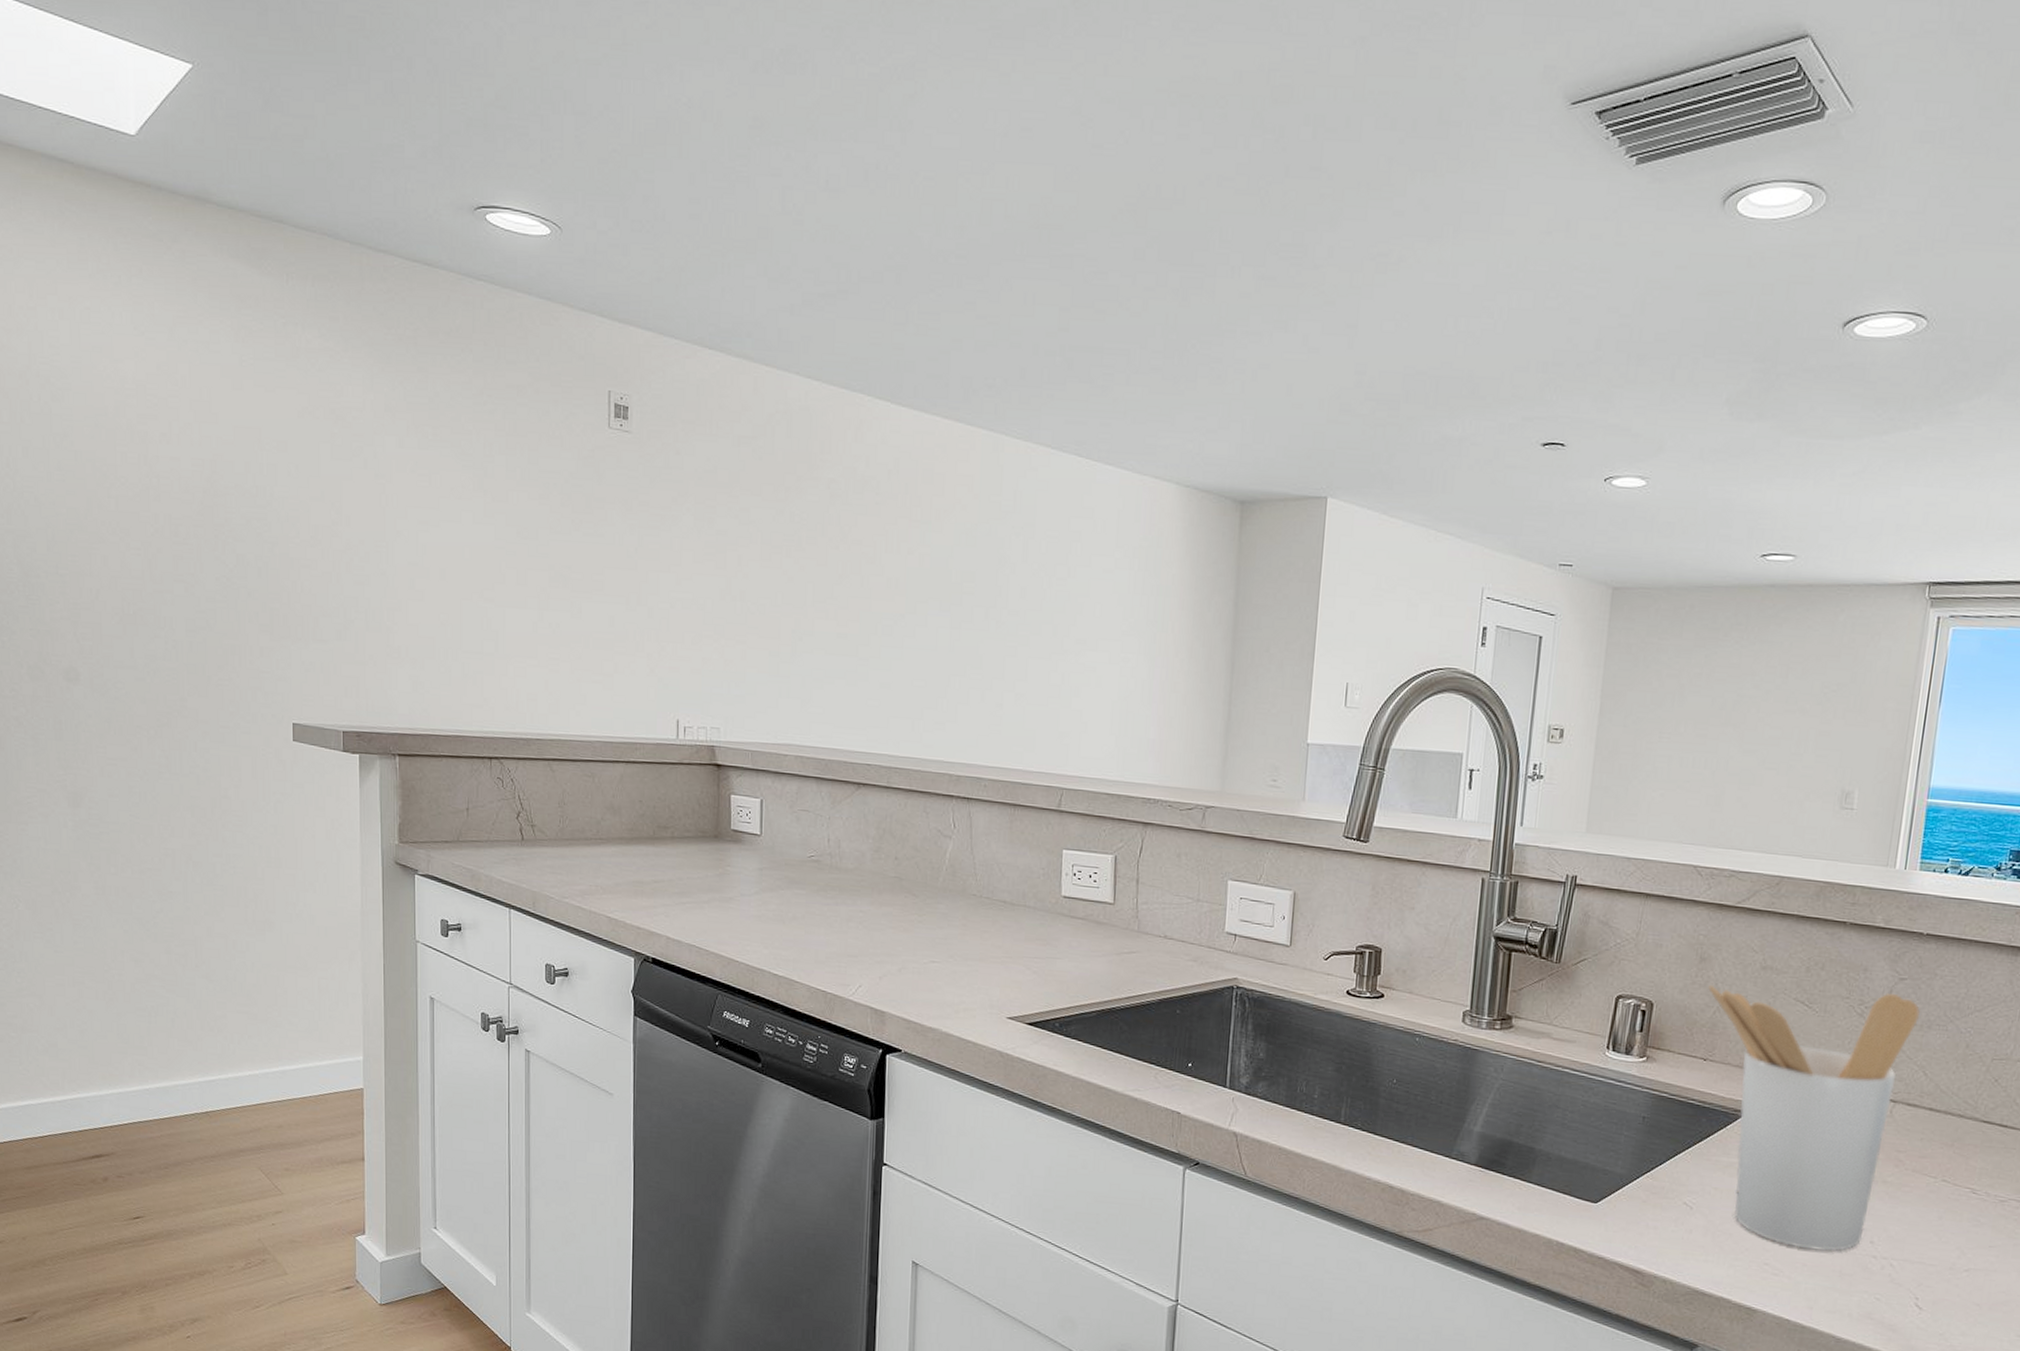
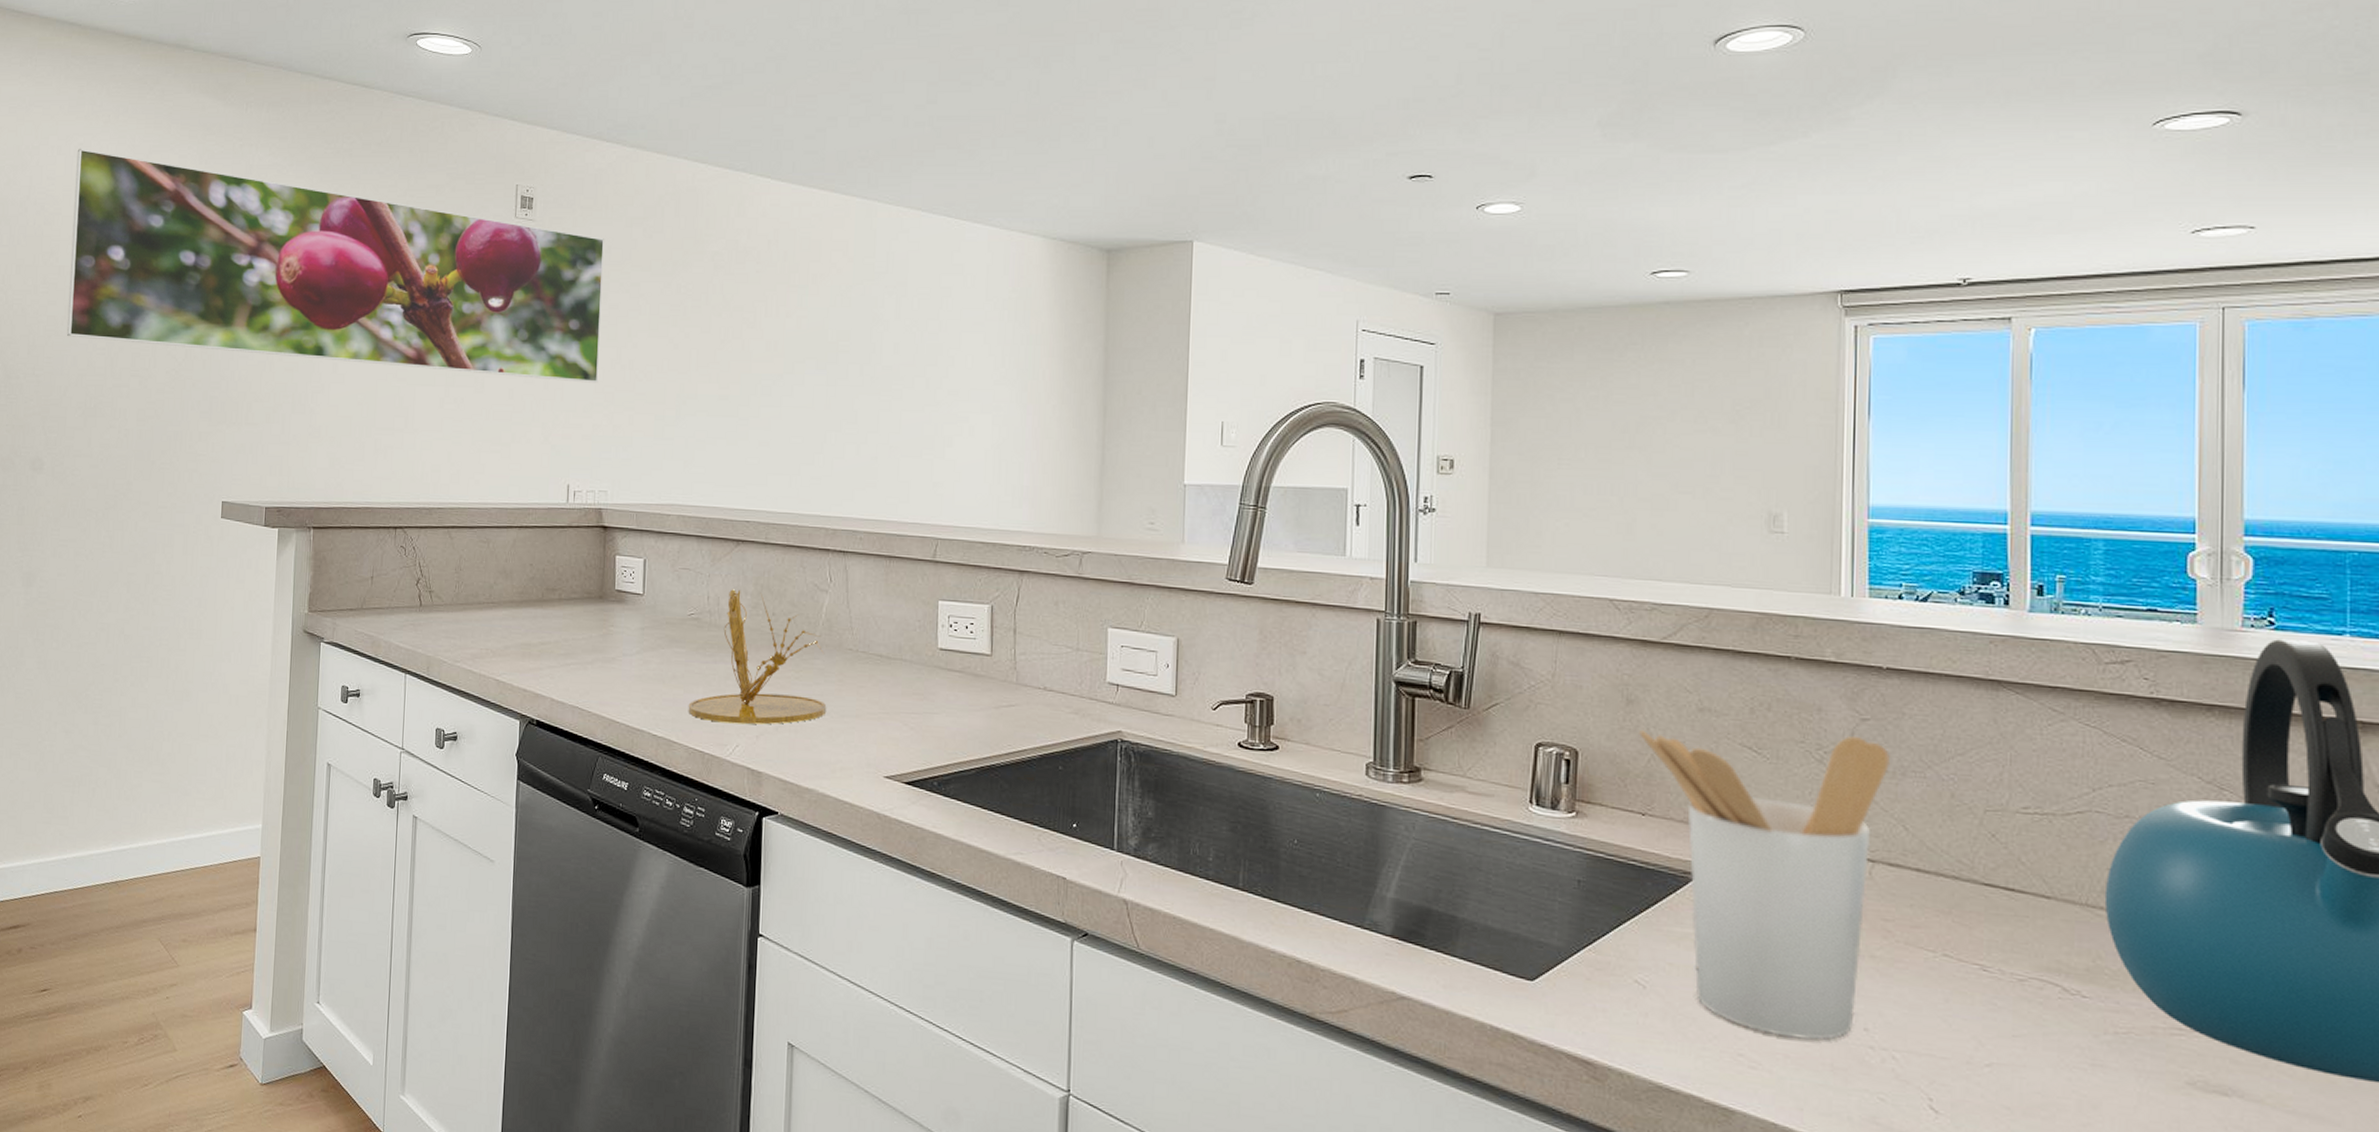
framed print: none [84,313,710,614] -> present [67,148,605,383]
plant: none [809,832,950,966] -> present [688,589,827,725]

